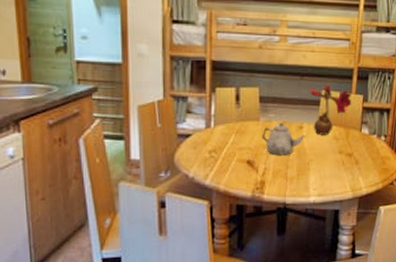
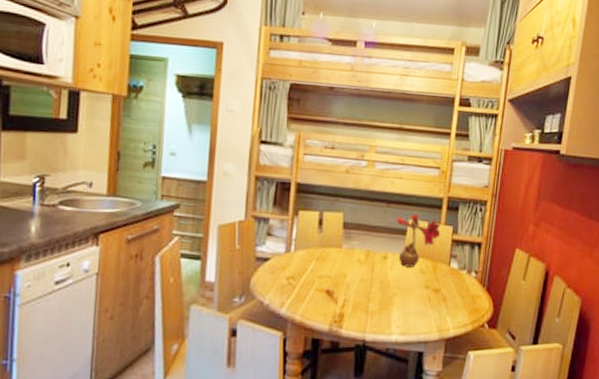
teapot: present [262,123,305,155] -> none [343,252,390,287]

